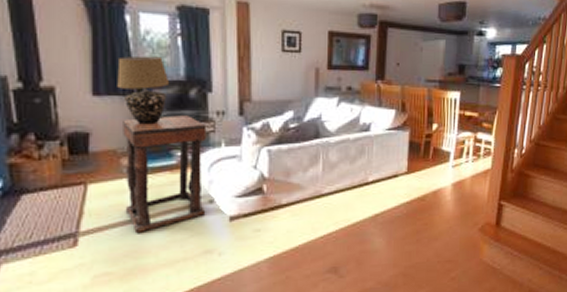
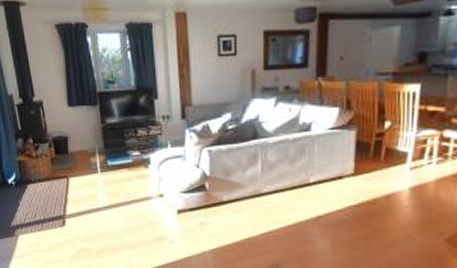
table lamp: present [117,55,170,125] -> none [84,70,124,129]
side table: present [123,115,207,234] -> none [90,120,158,220]

